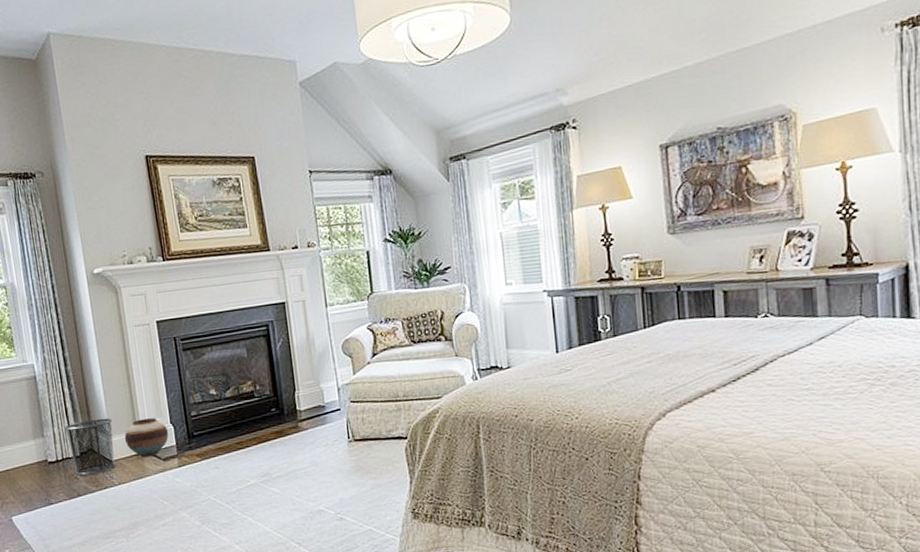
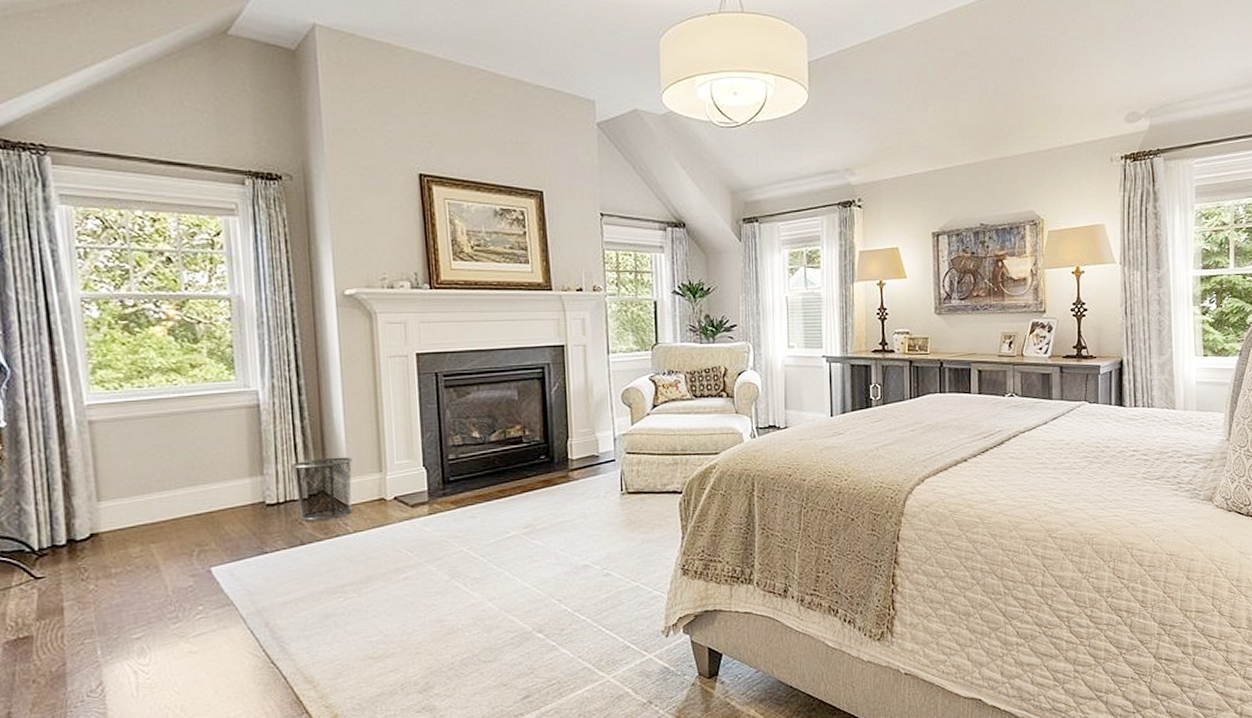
vase: present [124,418,169,458] -> none [365,459,420,503]

